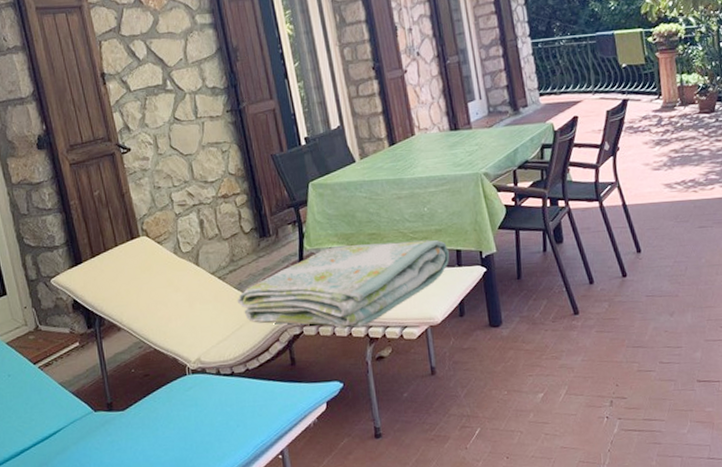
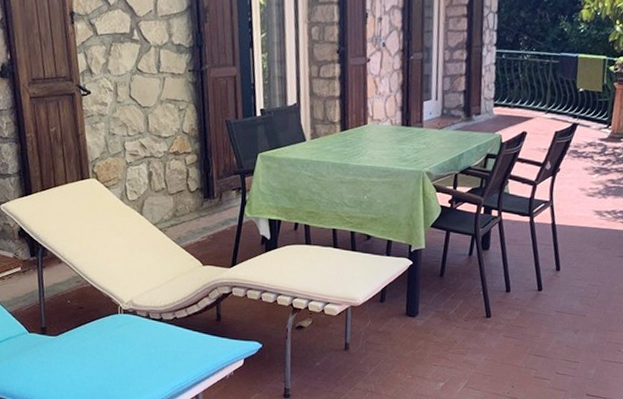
towel: present [237,239,450,330] -> none [174,218,381,298]

